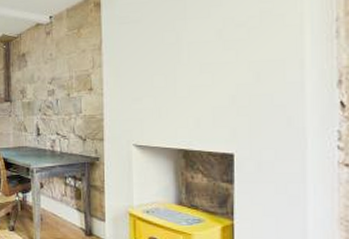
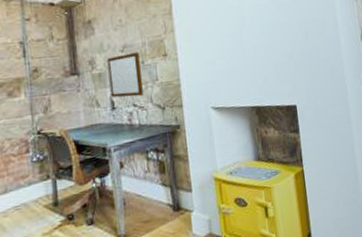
writing board: none [36,85,66,126] -> present [107,52,143,98]

